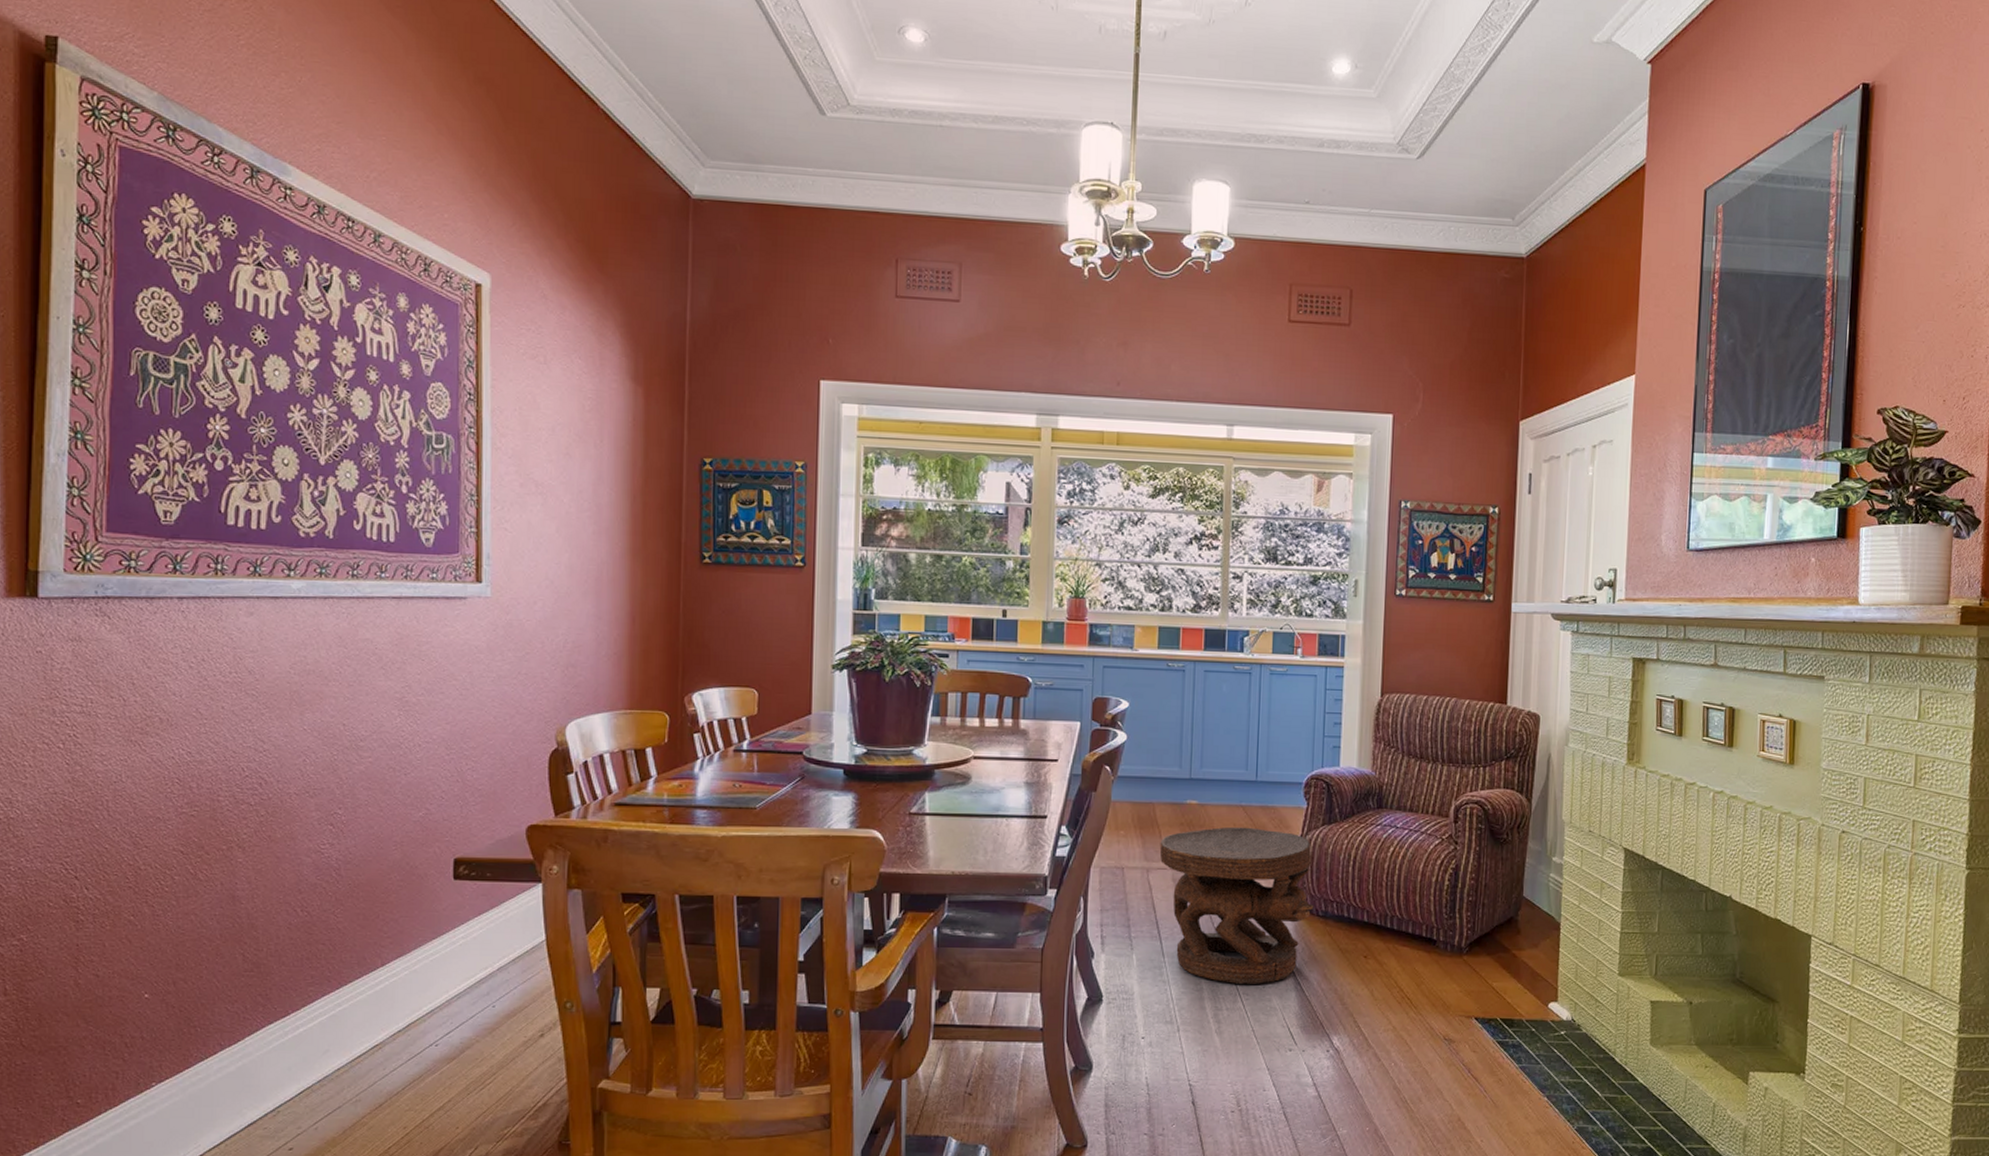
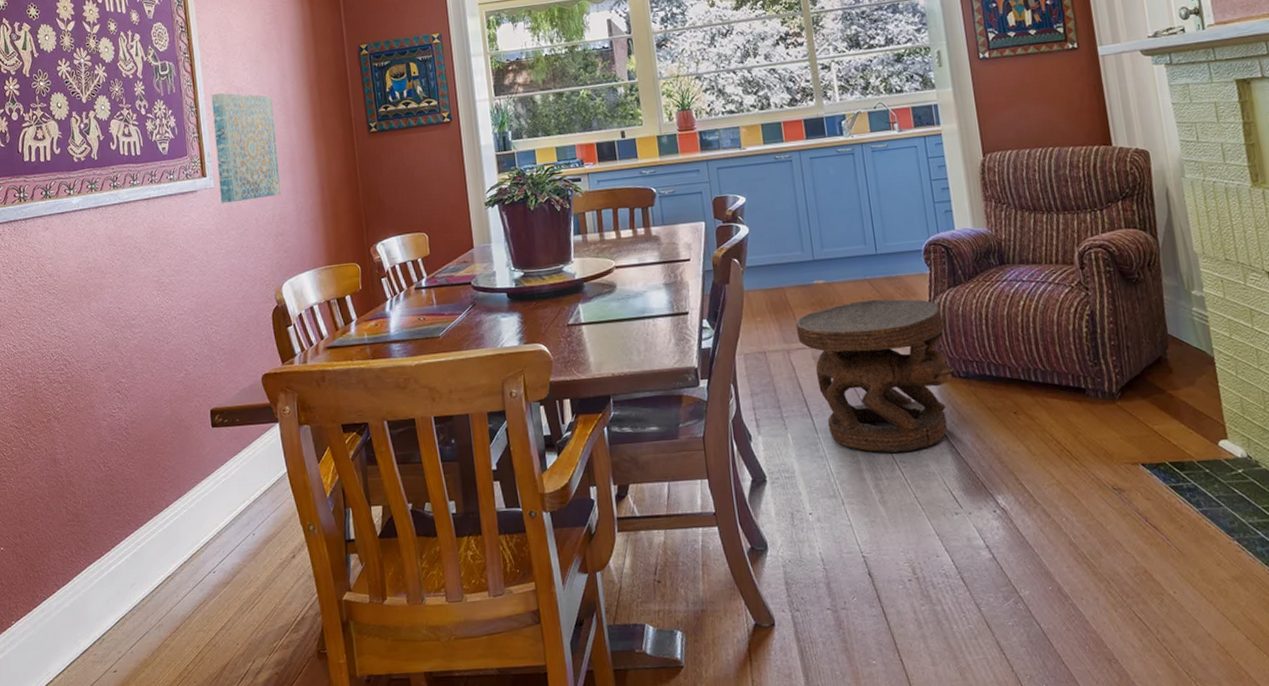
wall art: none [498,483,581,619] -> present [211,92,281,204]

